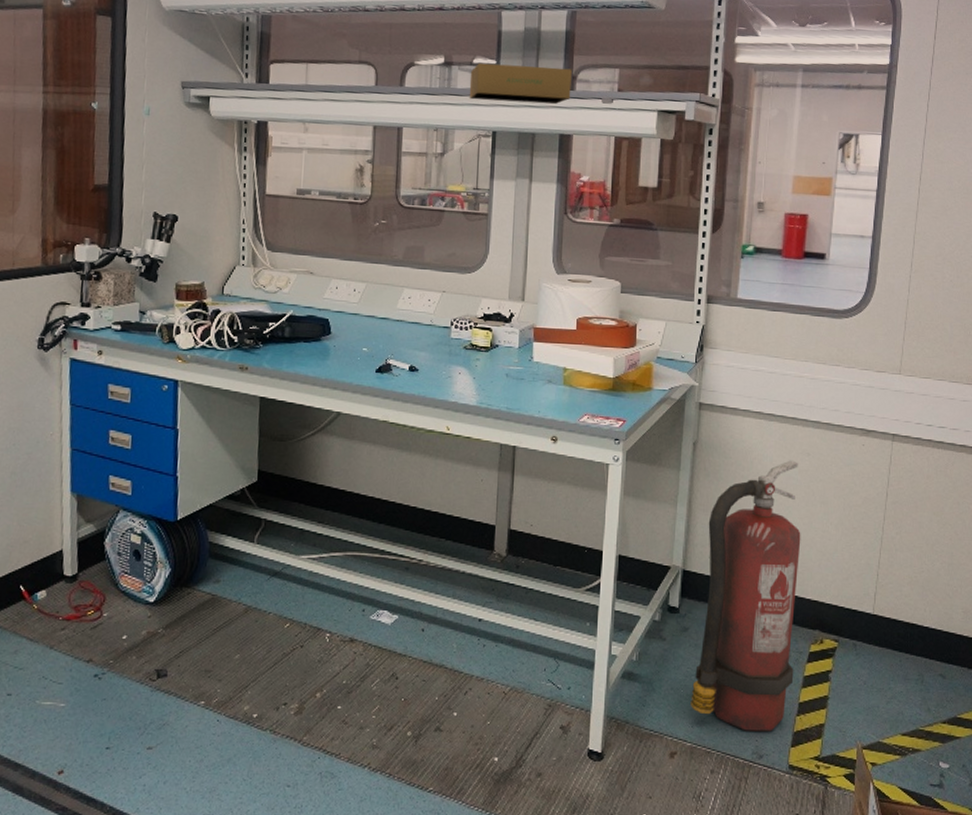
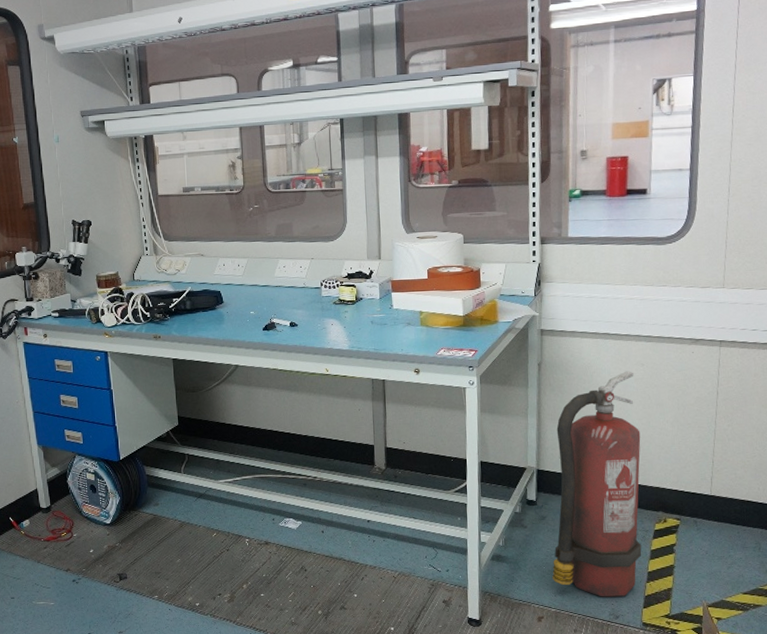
box: present [469,62,572,105] -> none [316,55,405,94]

